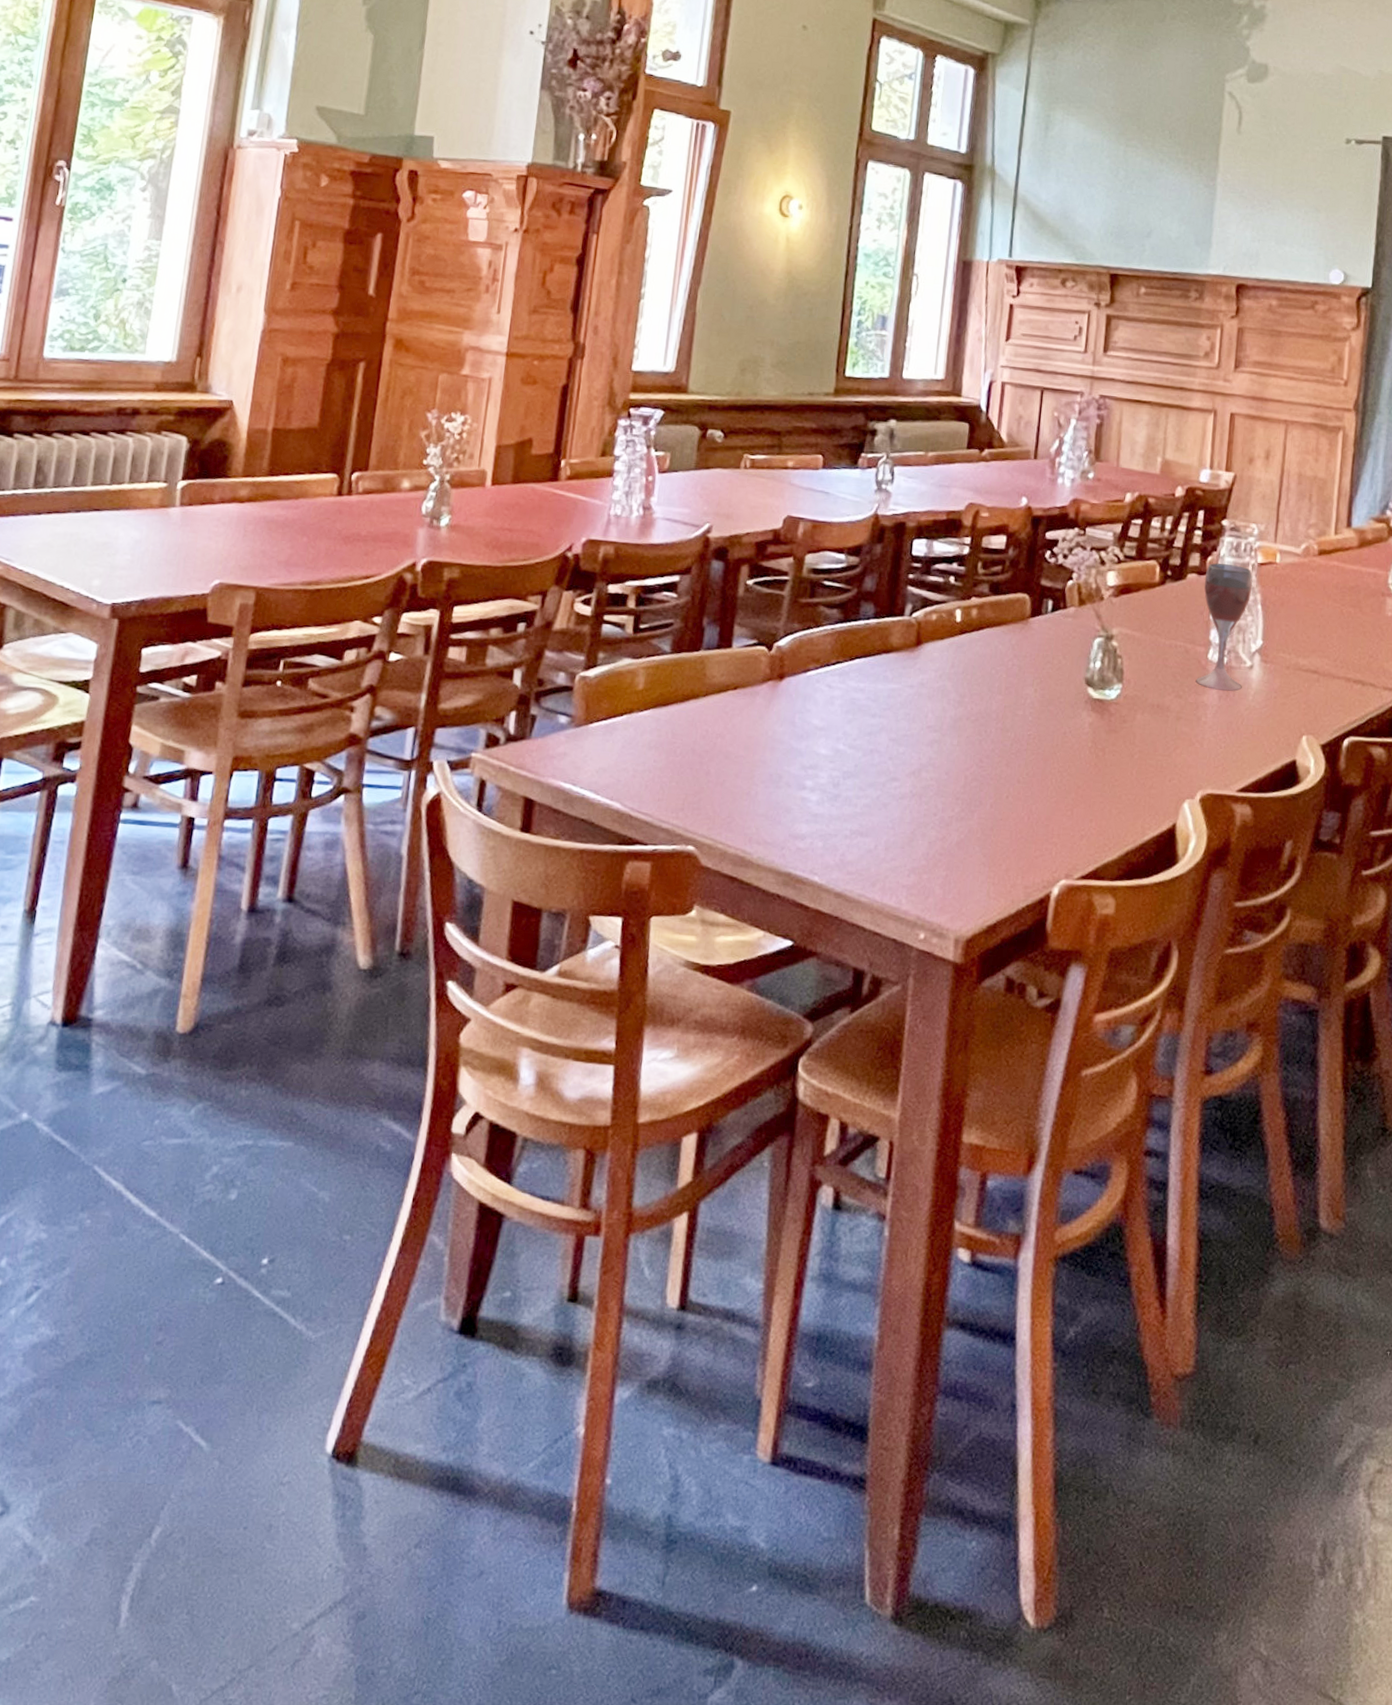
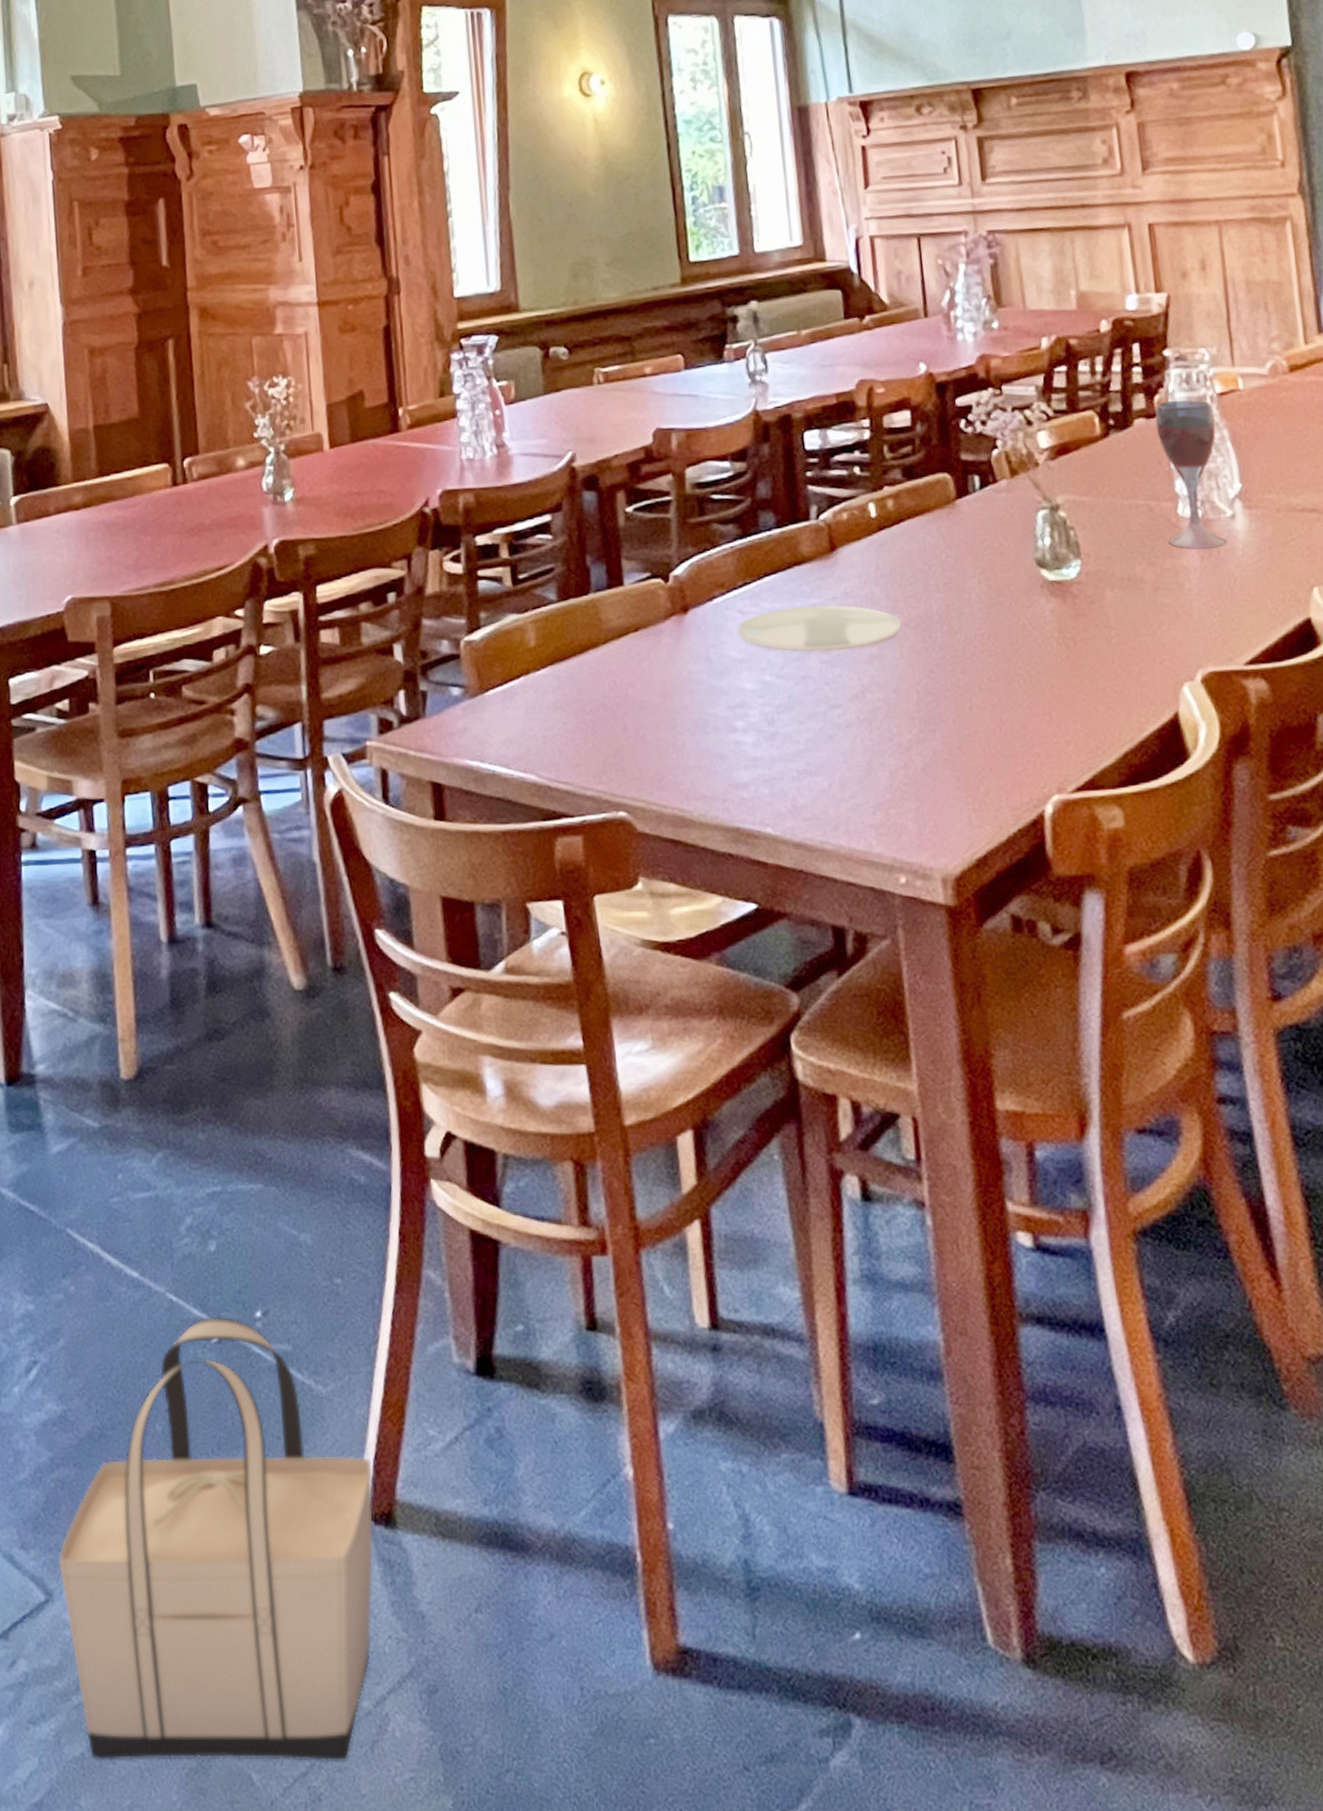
shopping bag: none [16,1259,345,1675] -> present [58,1316,374,1760]
plate: none [822,688,964,733] -> present [737,605,902,653]

